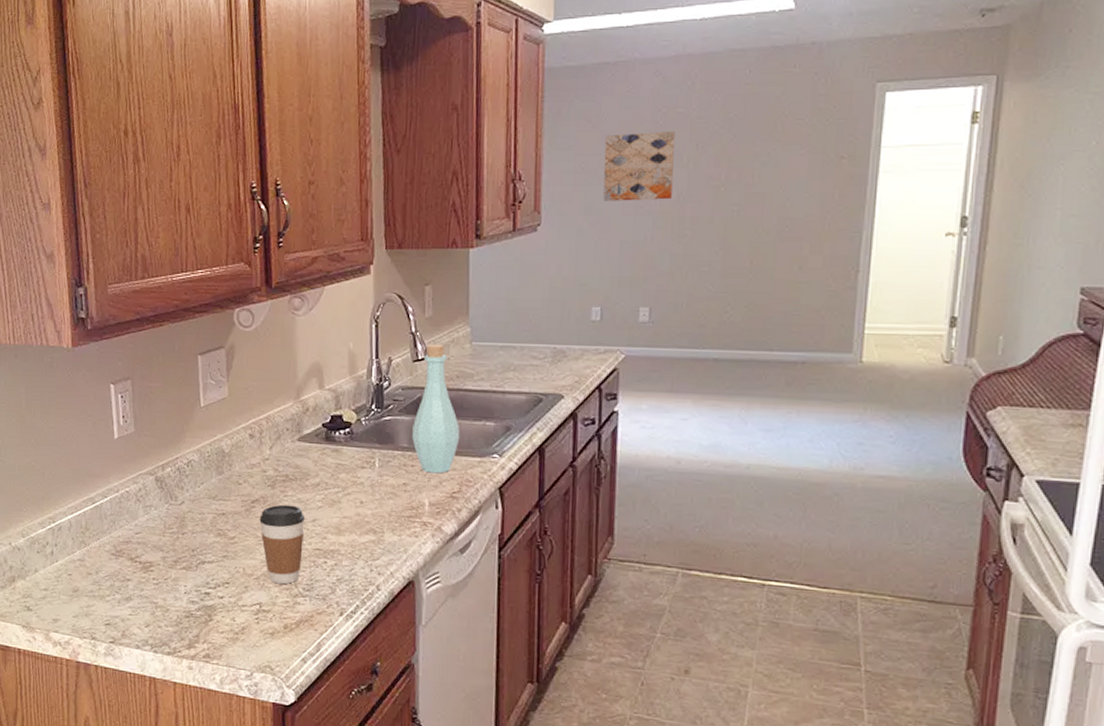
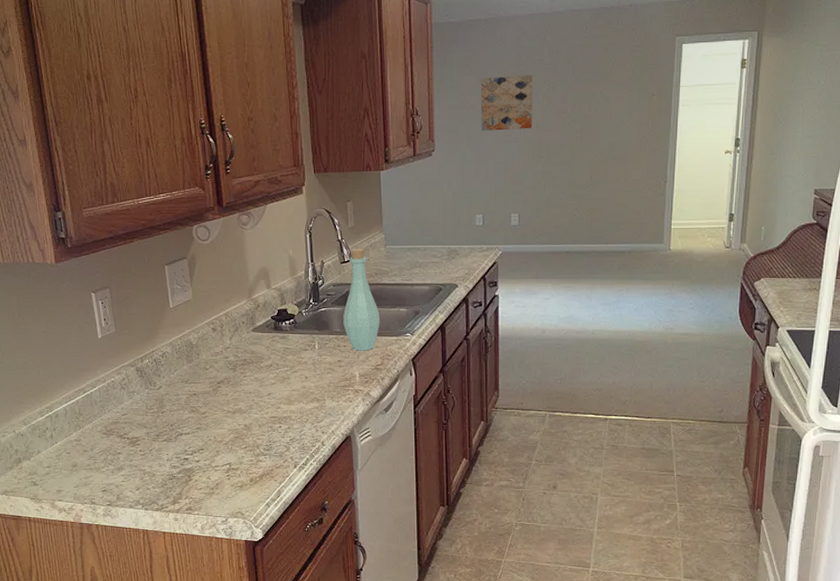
coffee cup: present [259,504,306,585] -> none [225,383,262,447]

